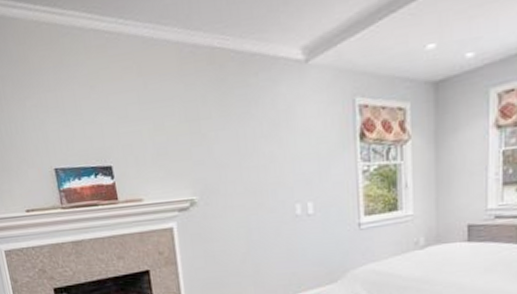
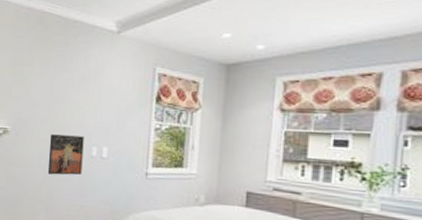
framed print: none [245,194,288,244] -> present [47,134,84,175]

